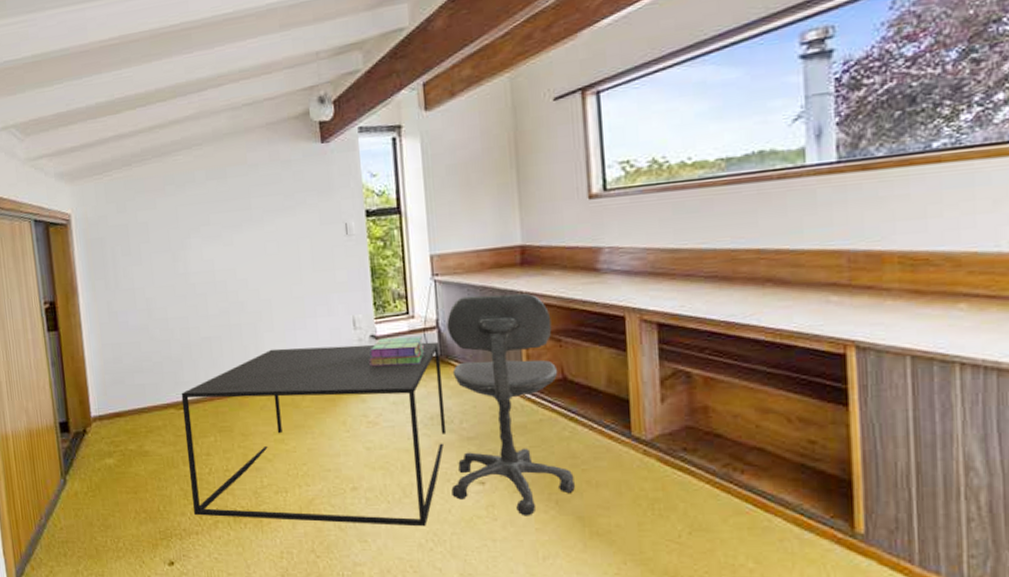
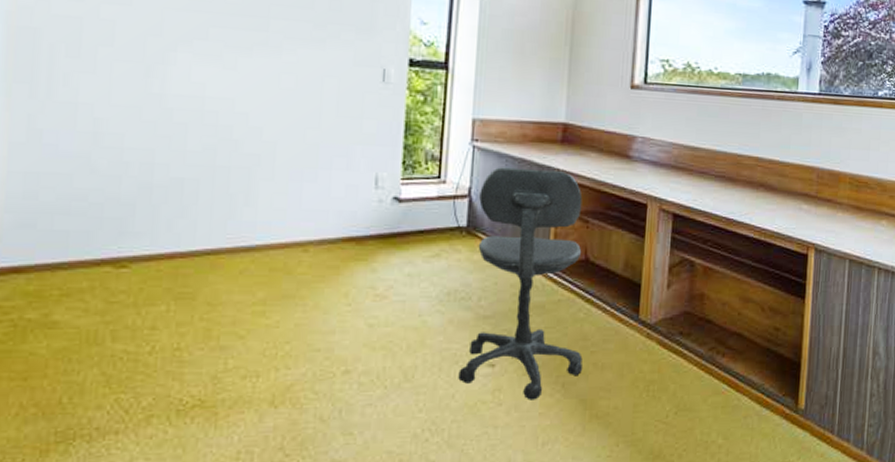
coffee table: present [181,341,447,527] -> none [117,201,469,415]
stack of books: present [369,337,425,367] -> none [387,203,453,234]

